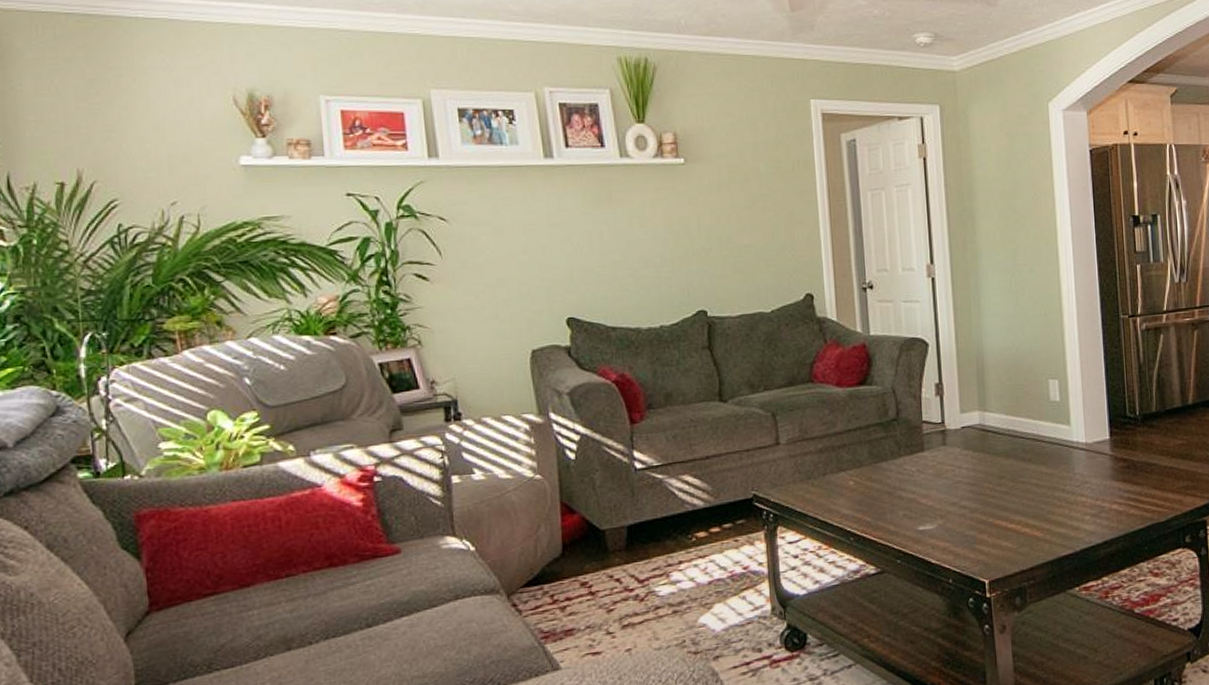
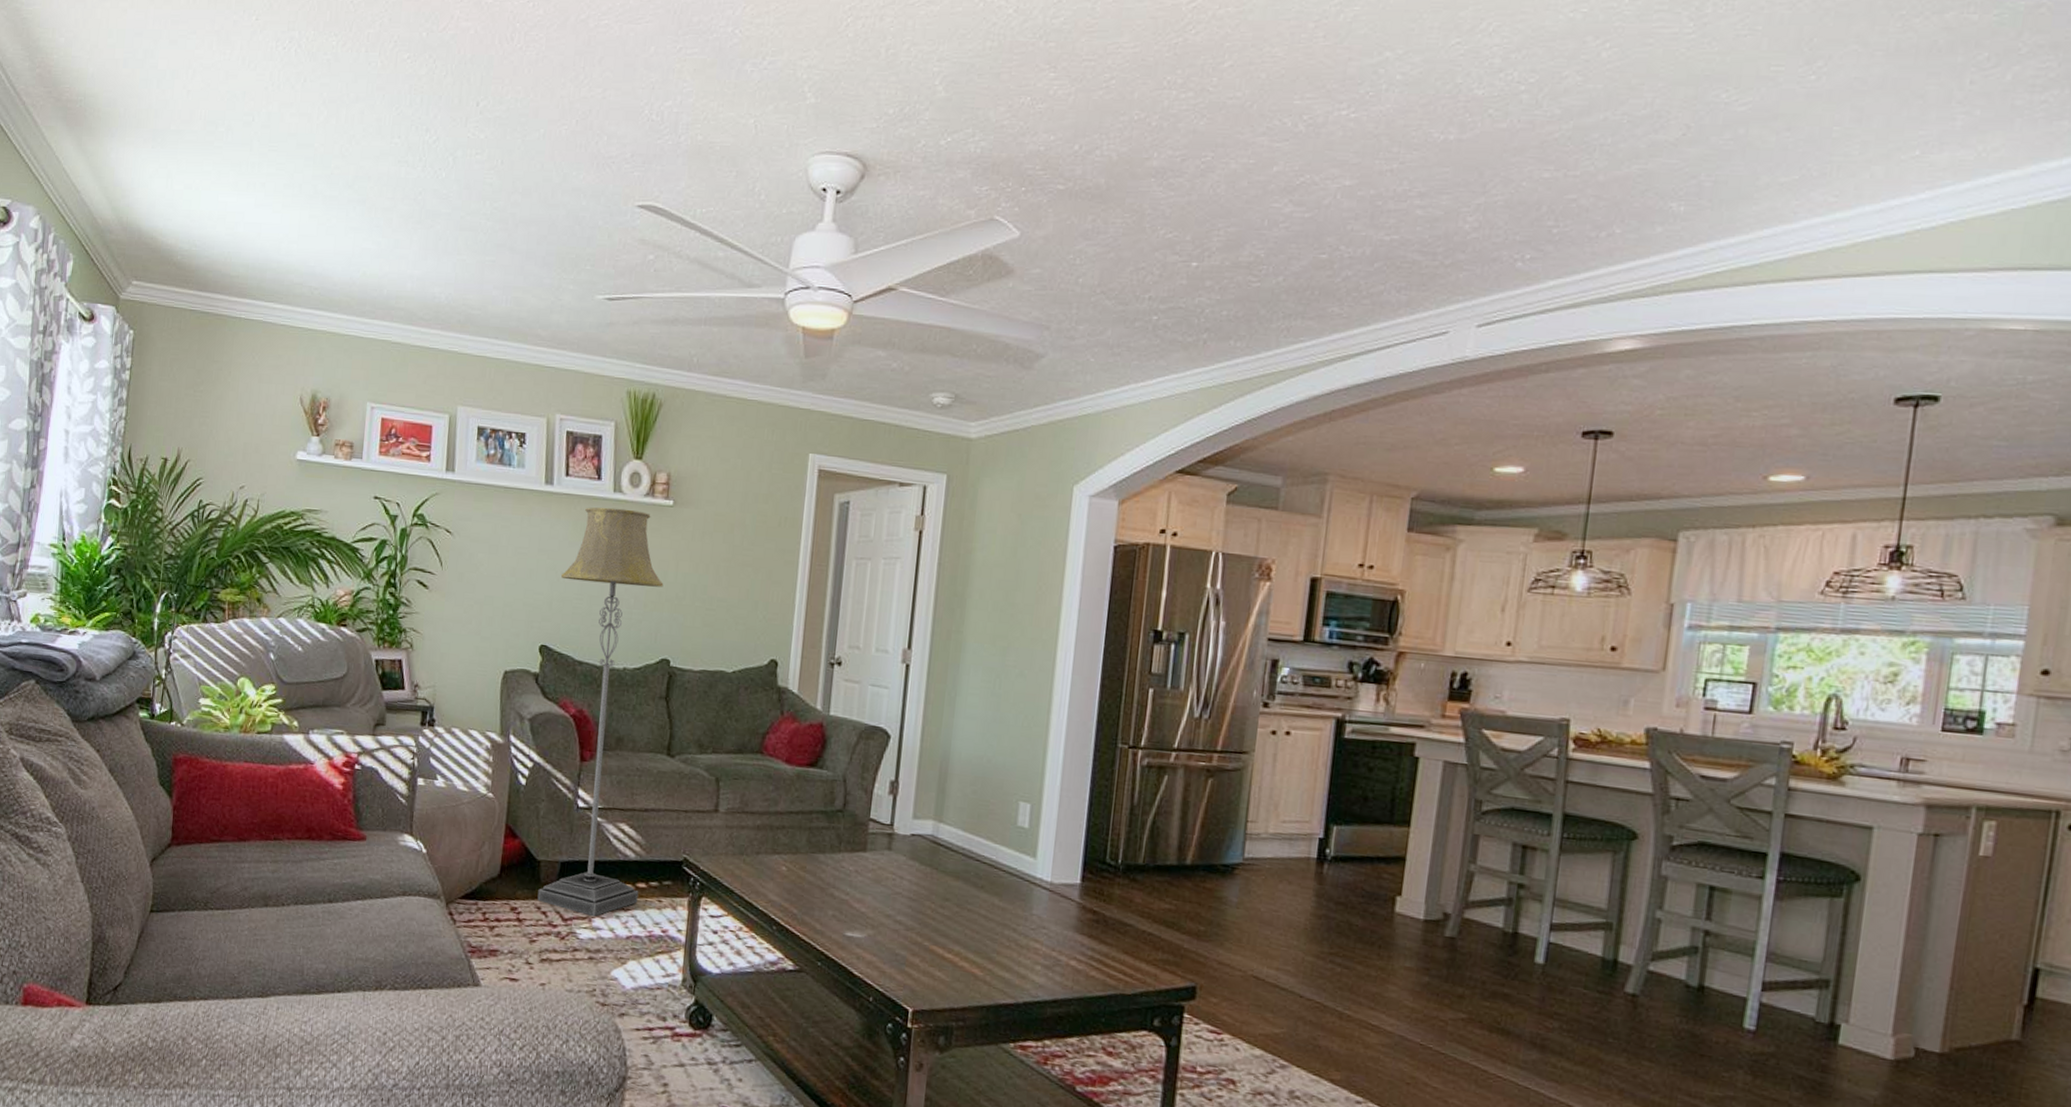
floor lamp: none [577,172,714,572] -> present [537,507,664,917]

